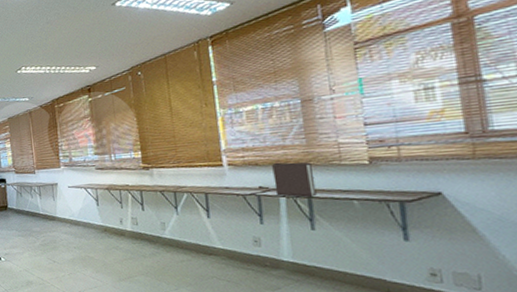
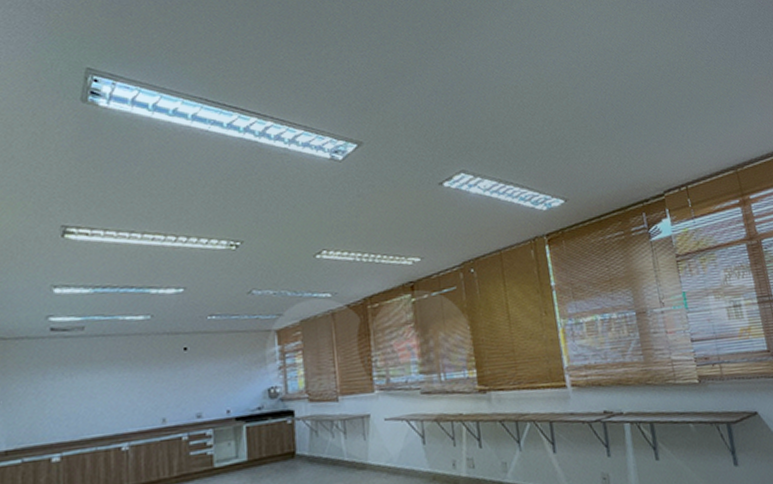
binder: present [272,162,317,198] -> none [614,381,658,423]

